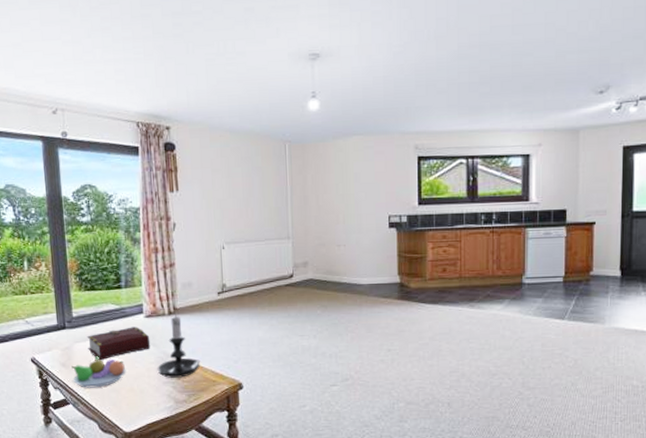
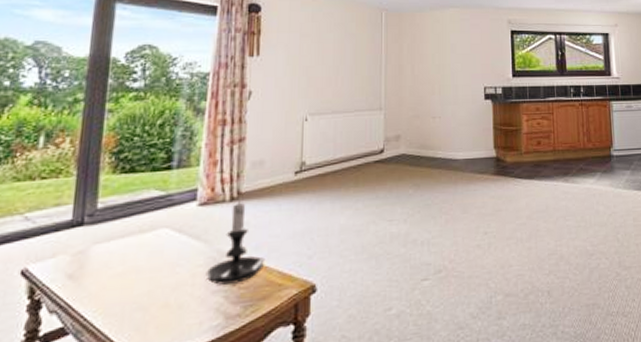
fruit bowl: present [71,356,126,388] -> none [80,261,162,309]
book: present [87,327,151,361] -> none [111,218,202,267]

